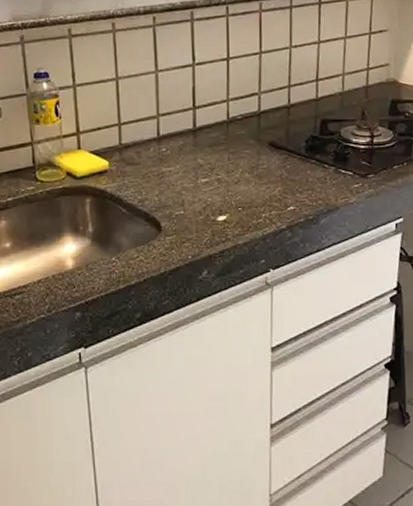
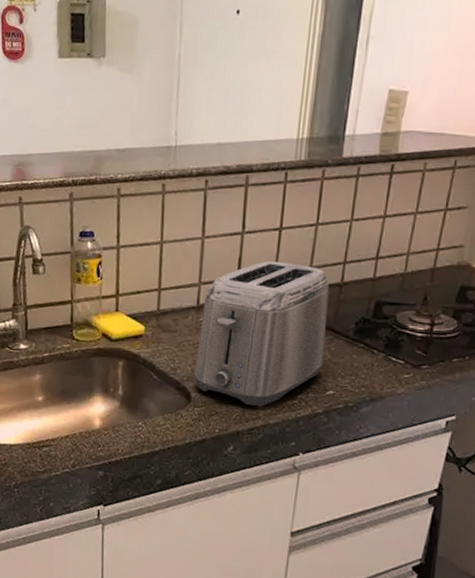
toaster: none [161,89,282,229] -> present [193,260,330,407]

